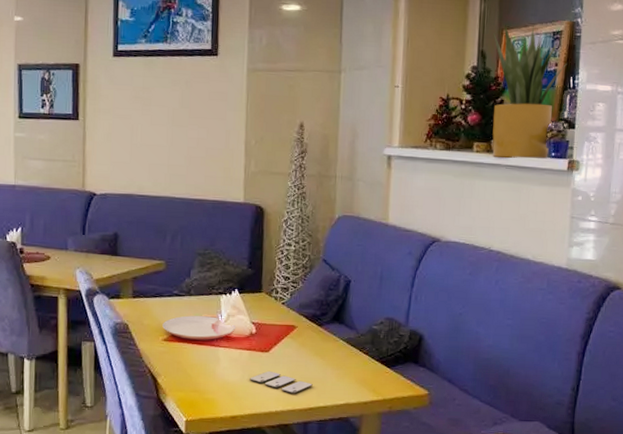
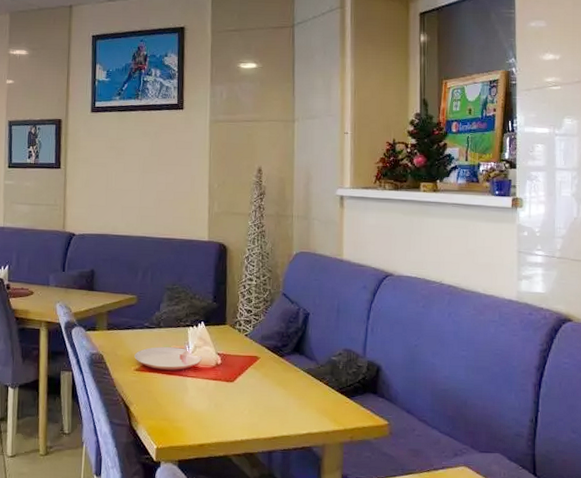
mobile phone: present [250,370,313,394] -> none [216,400,276,423]
planter: present [492,26,566,159] -> none [433,75,504,197]

